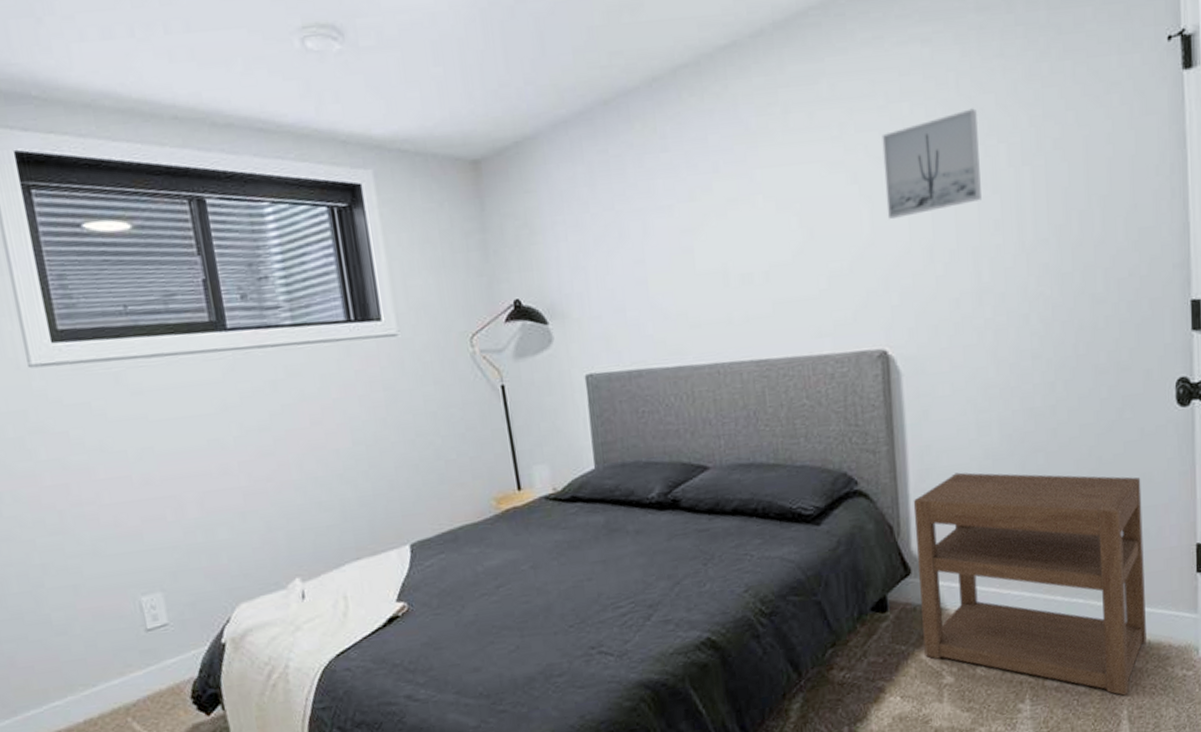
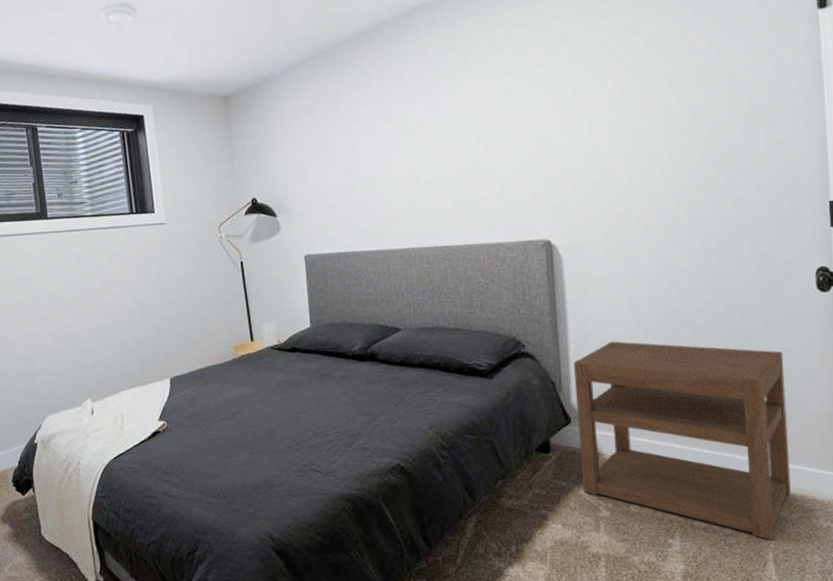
wall art: present [882,108,982,219] -> none [546,47,633,136]

